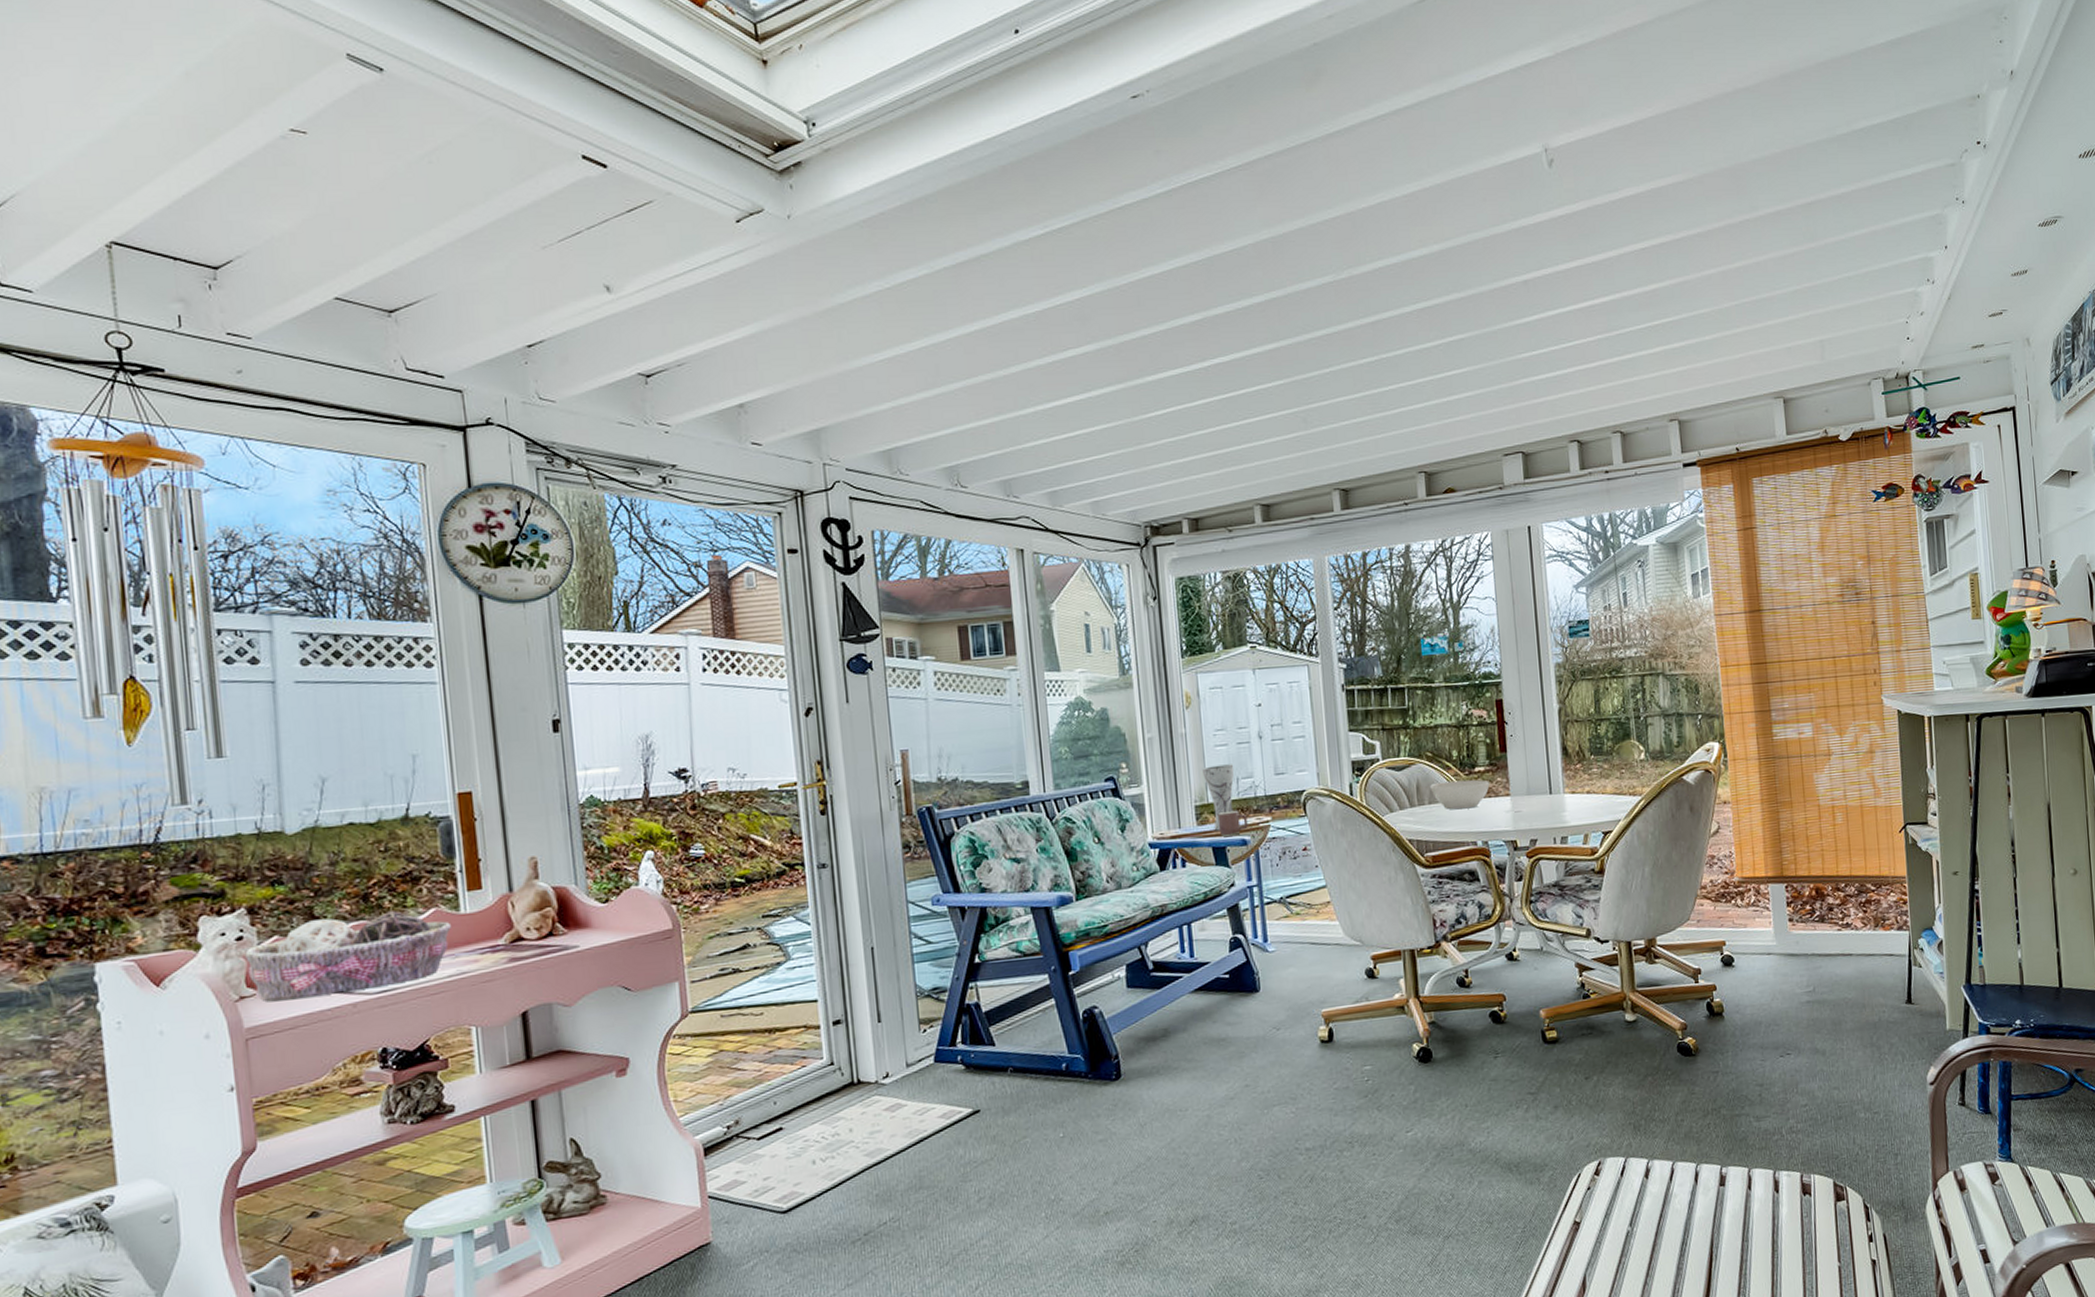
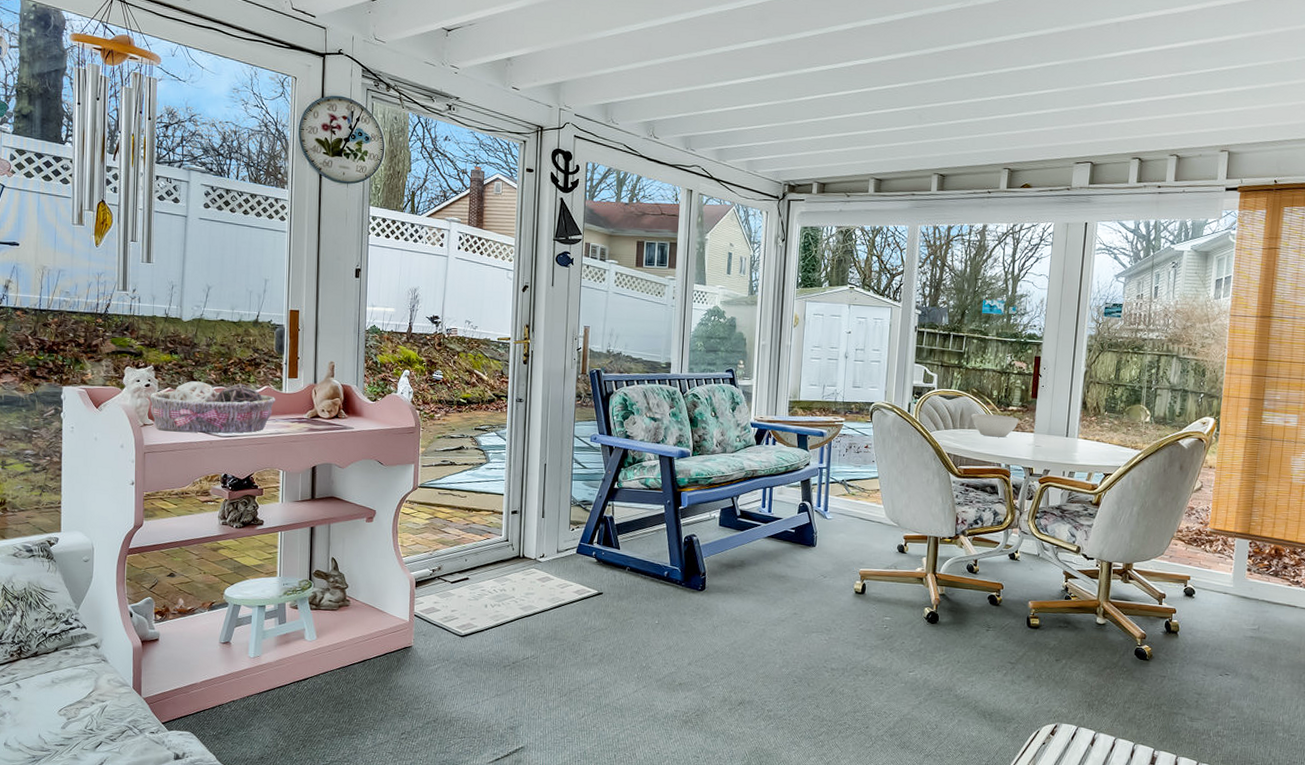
vase: present [1201,764,1235,831] -> none [798,373,823,422]
mug: present [1217,810,1248,836] -> none [804,408,827,428]

